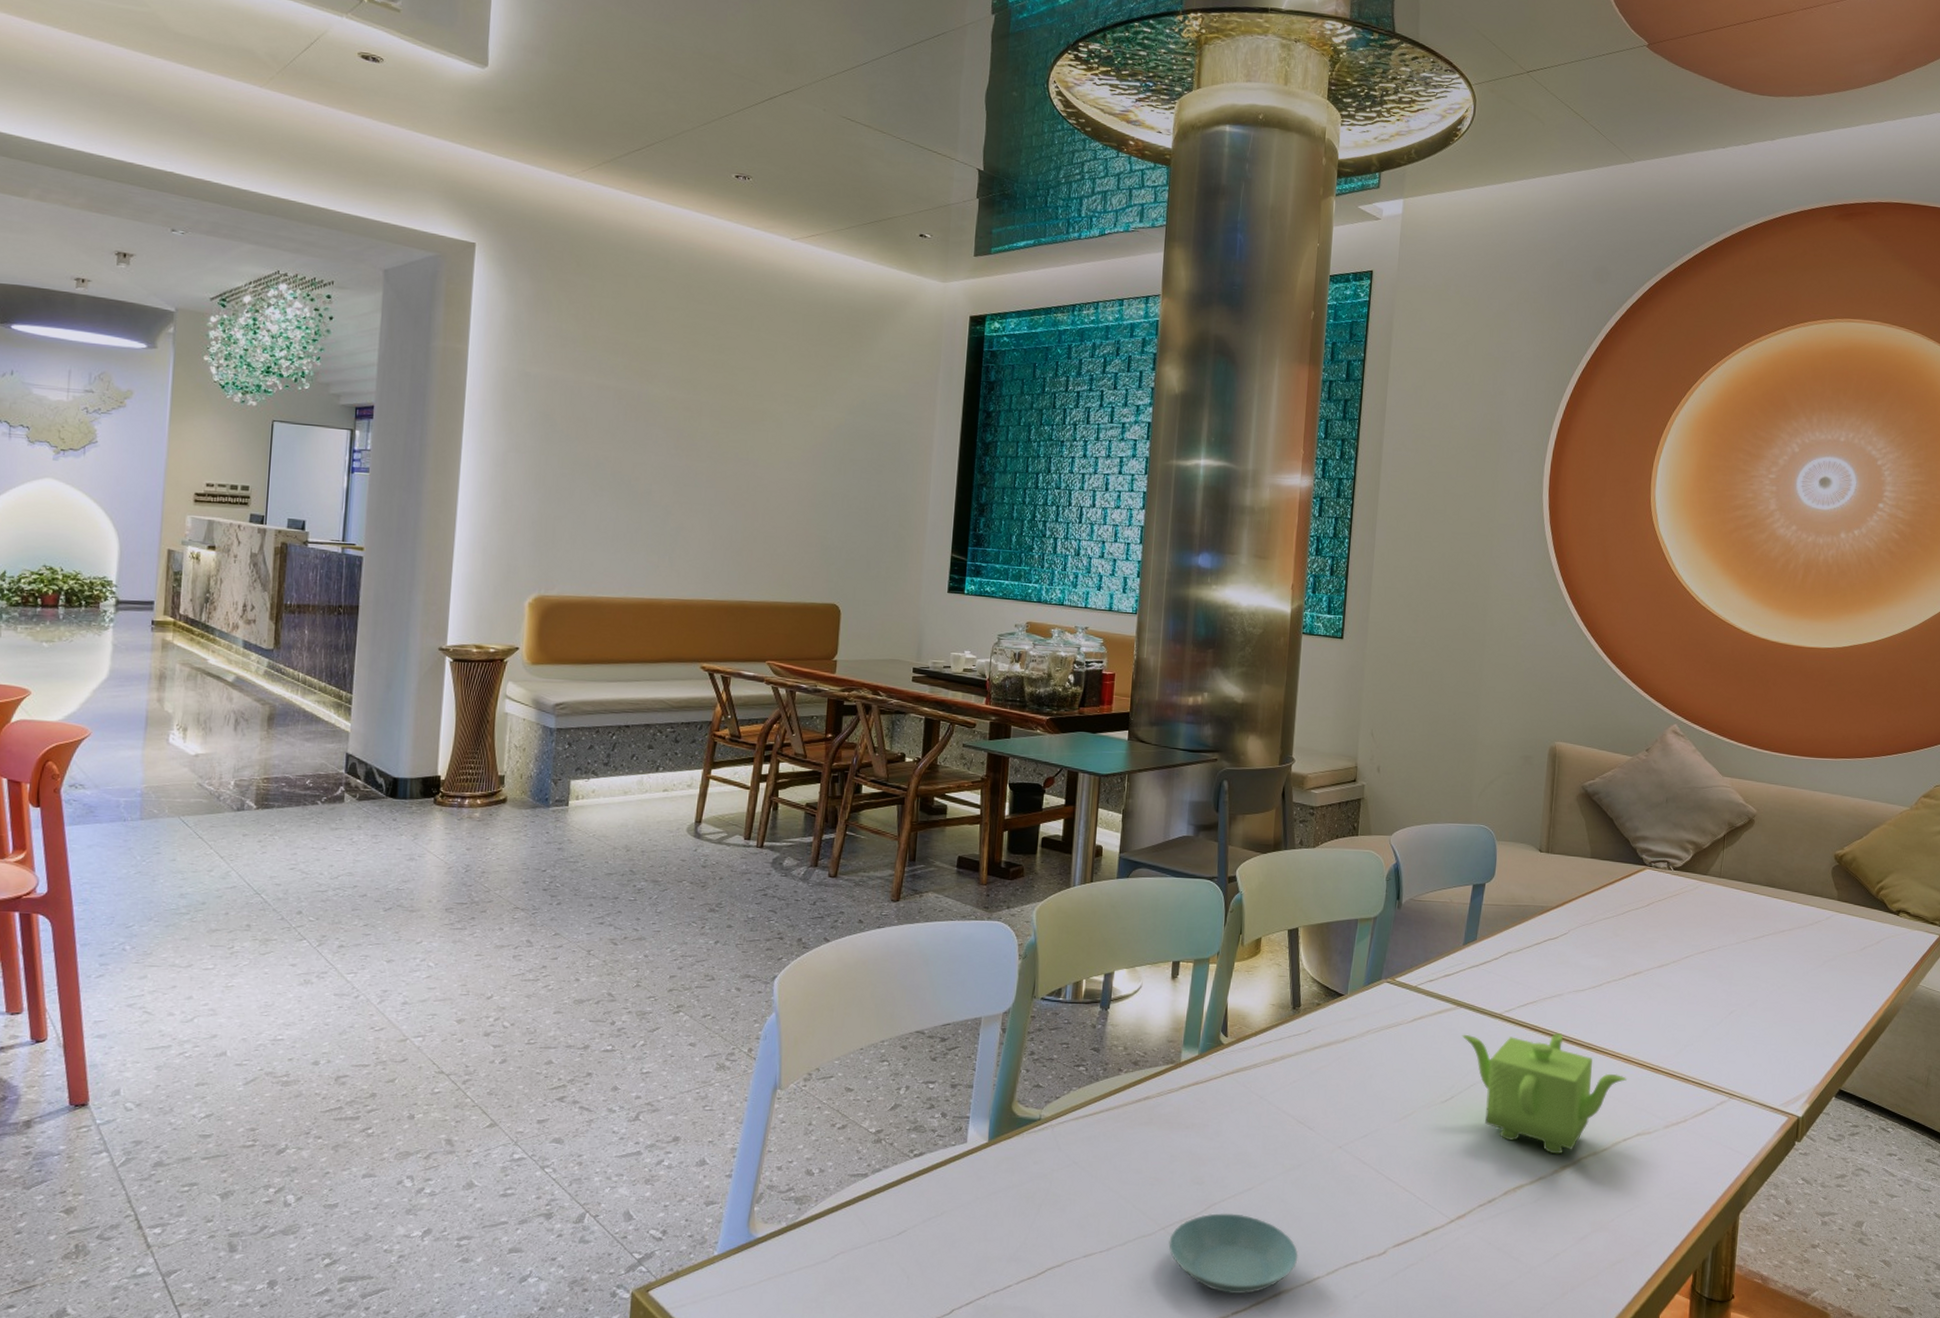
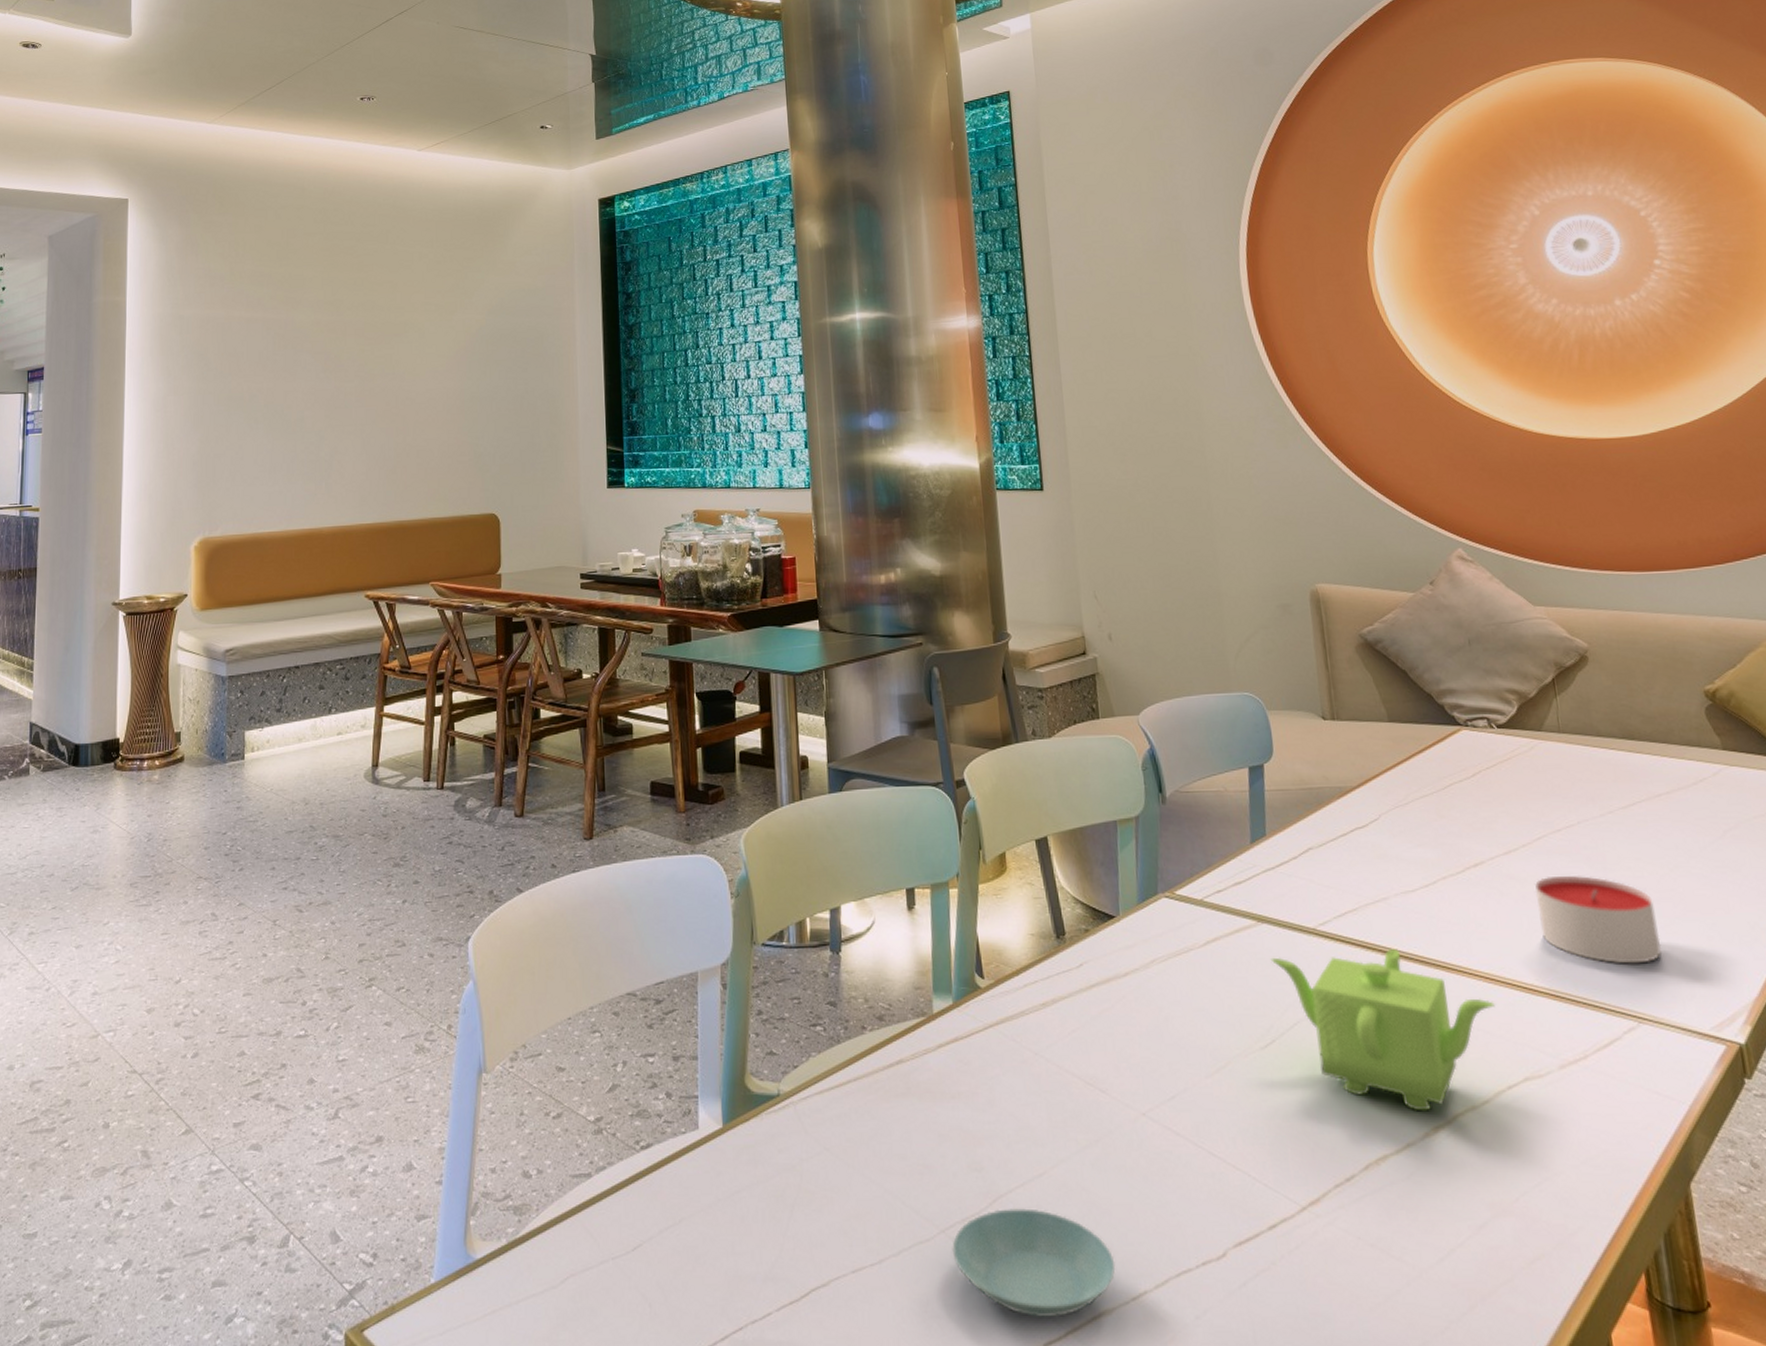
candle: none [1673,987,1760,1055] -> present [1535,876,1662,964]

